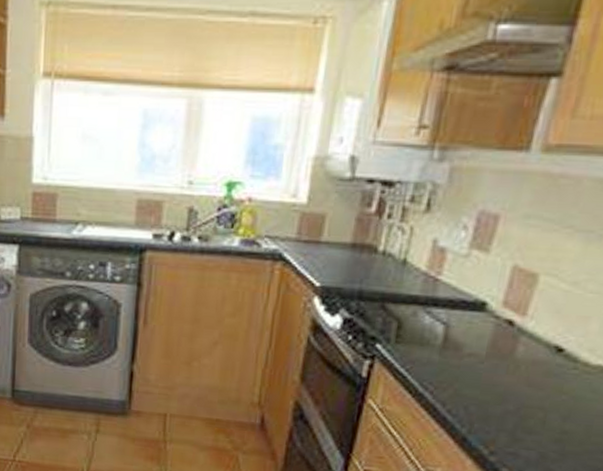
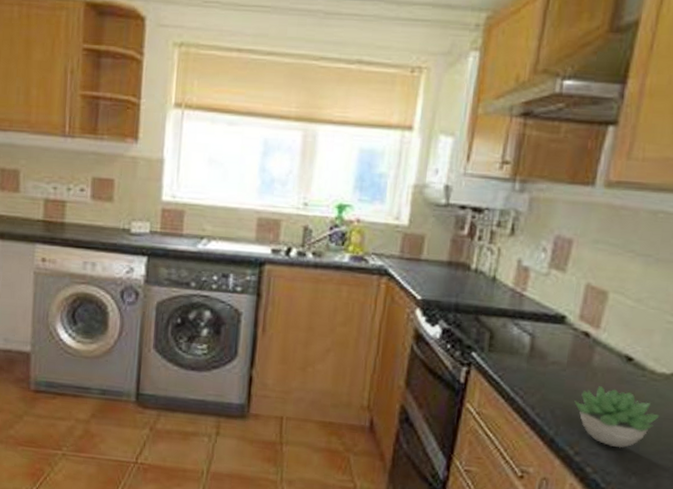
succulent plant: none [492,379,591,448] -> present [574,385,660,448]

